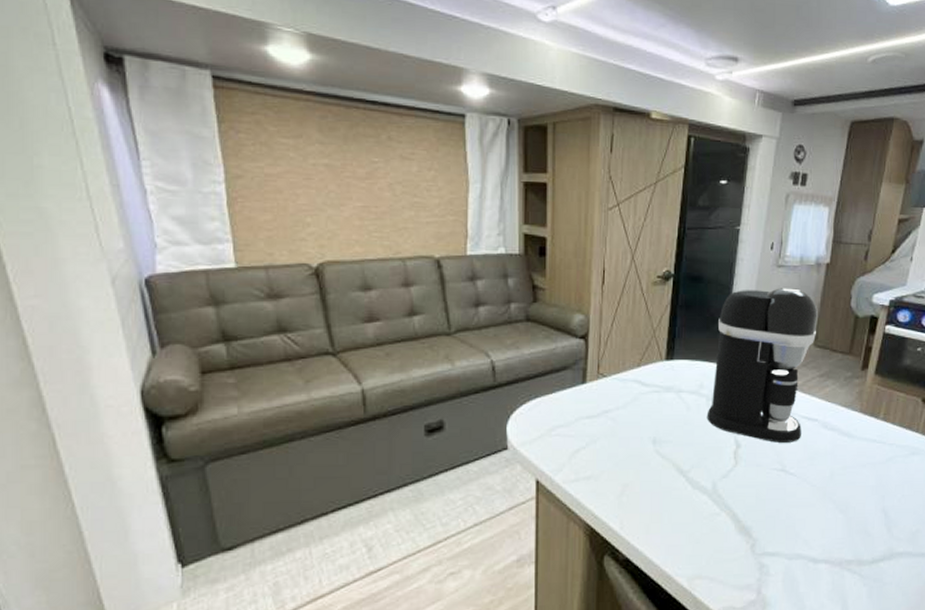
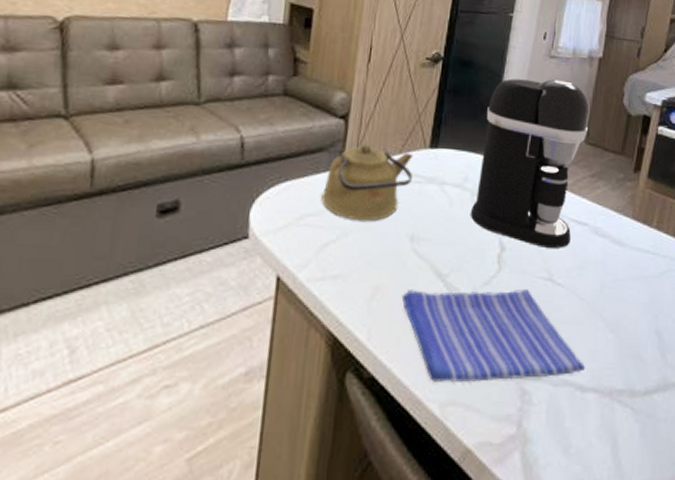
kettle: none [569,360,652,429] -> present [321,143,414,221]
dish towel: none [648,479,818,561] -> present [401,288,586,382]

